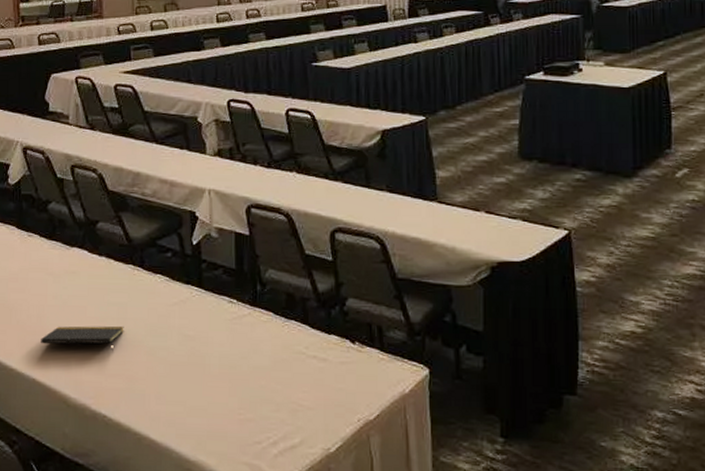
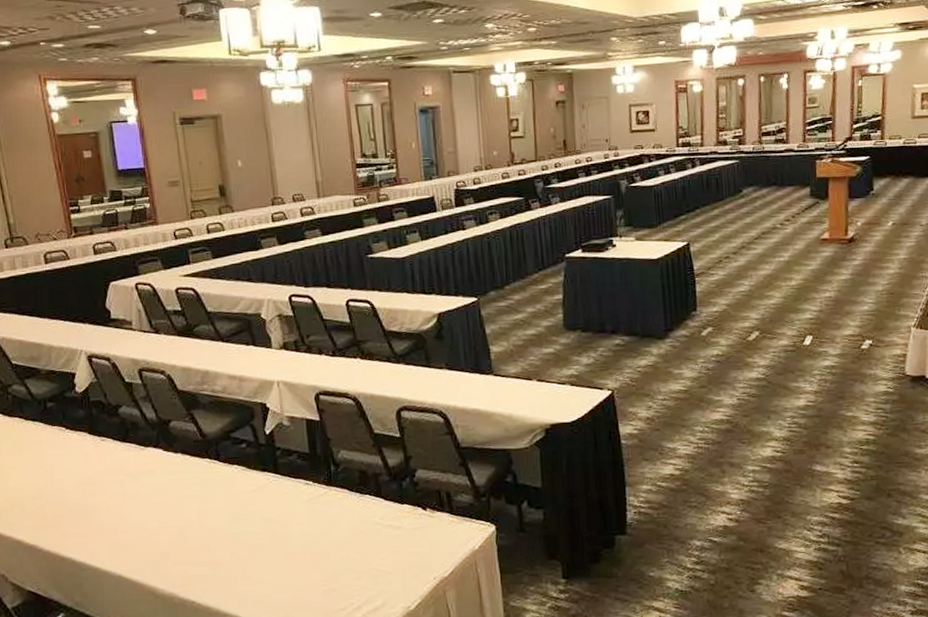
notepad: present [41,325,124,352] -> none [123,516,206,542]

